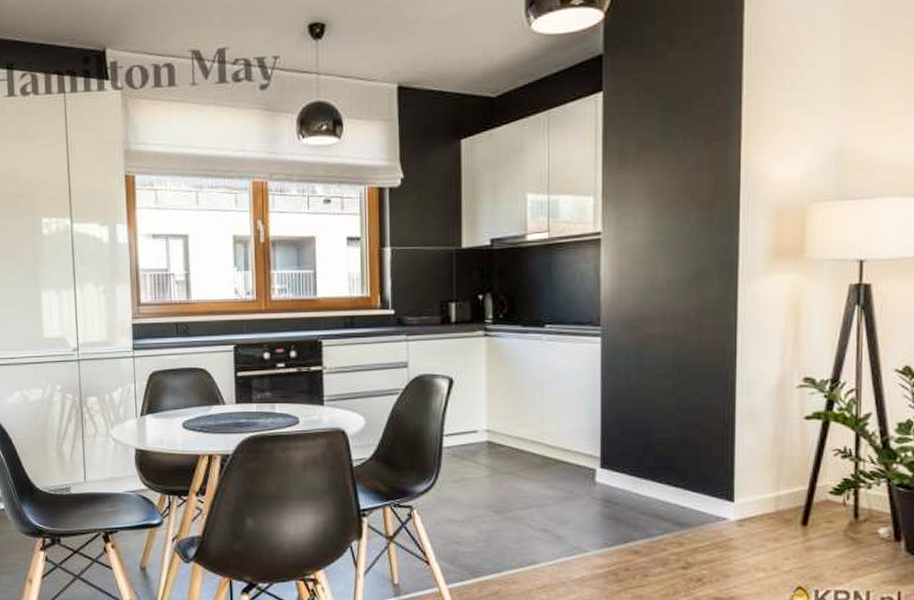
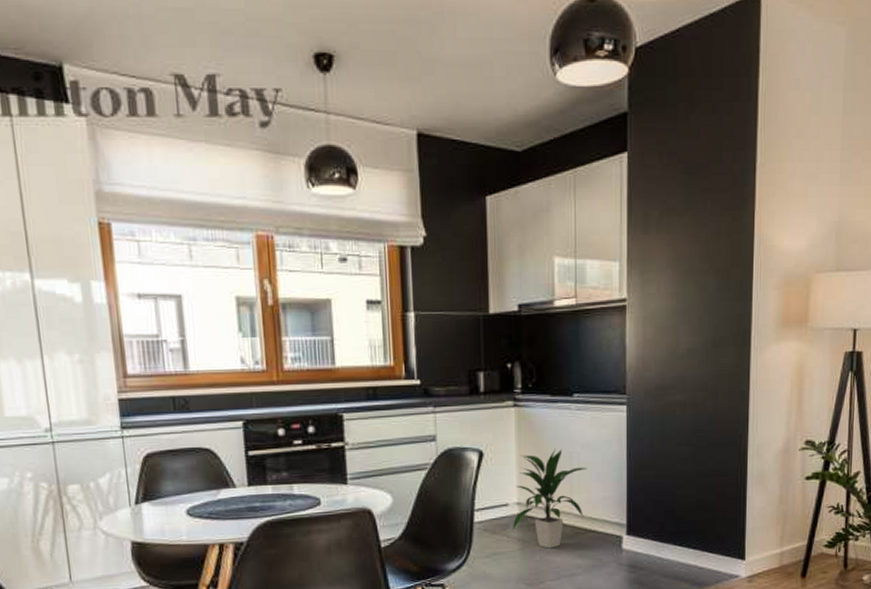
indoor plant: none [480,378,559,477] -> present [512,448,587,549]

